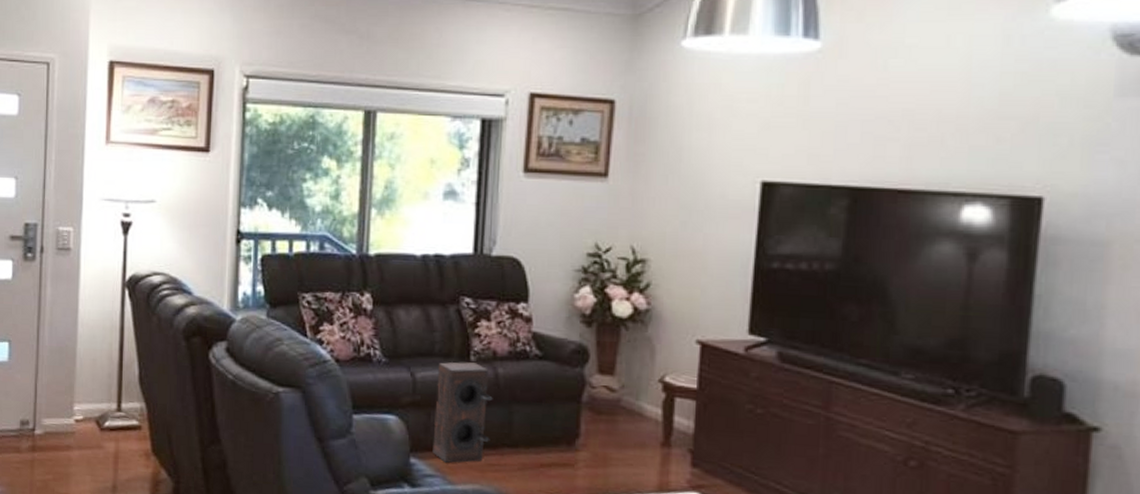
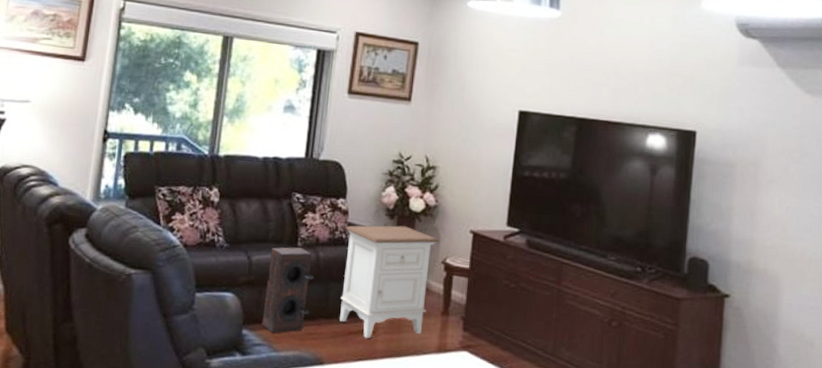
nightstand: none [527,335,655,473] -> present [340,225,440,339]

